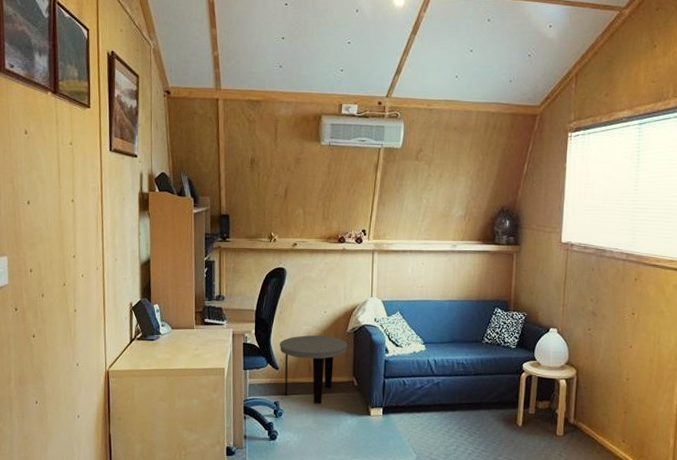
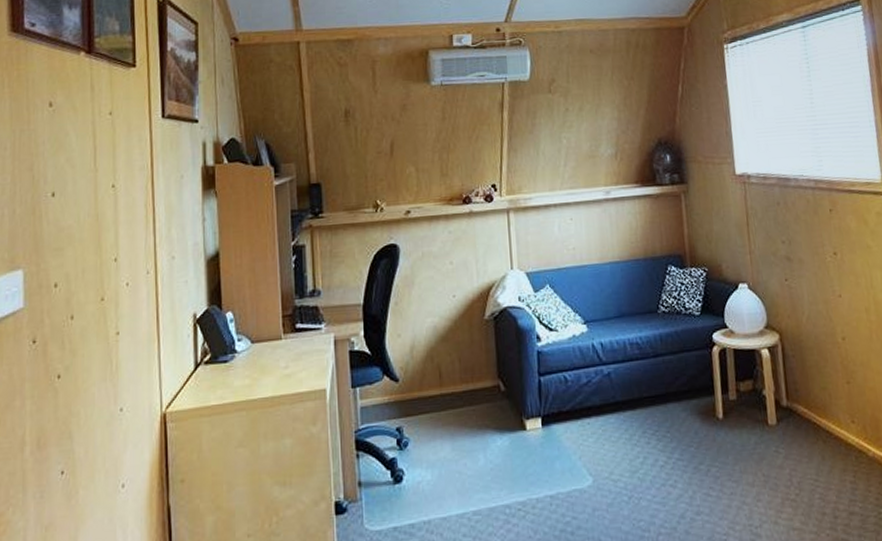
side table: present [279,335,348,404] -> none [397,327,488,423]

